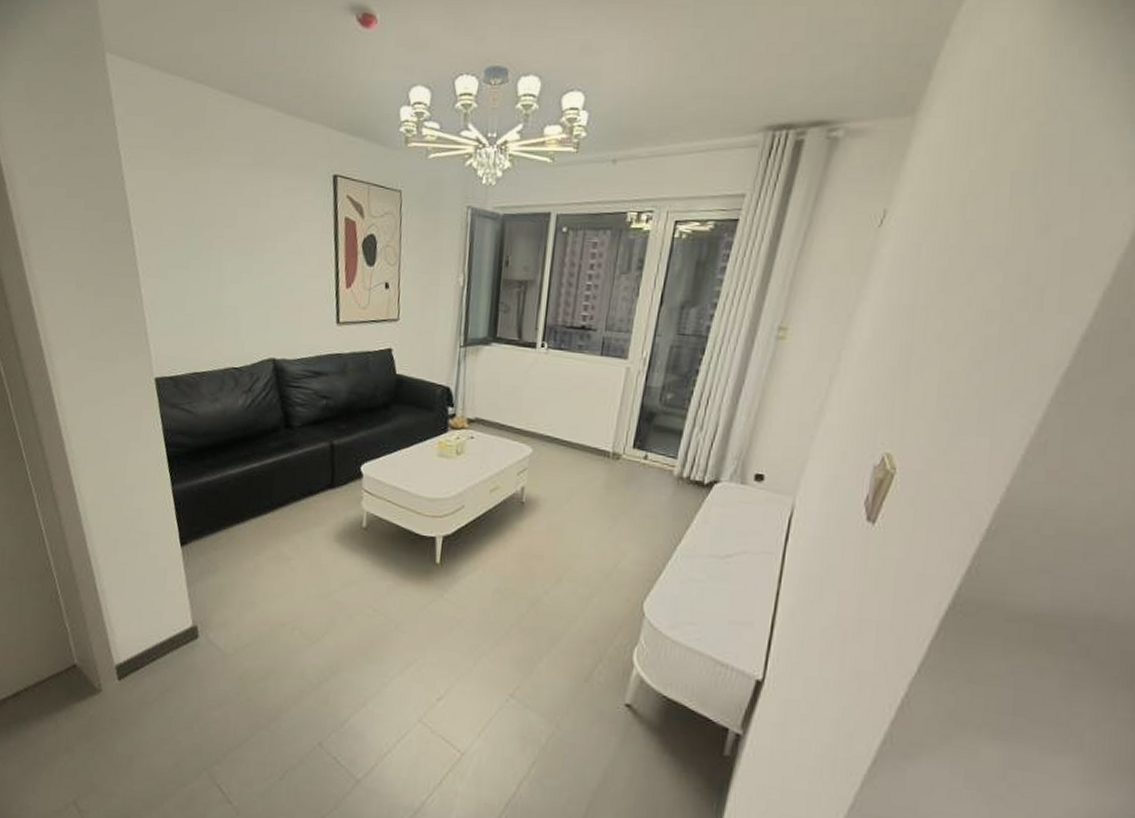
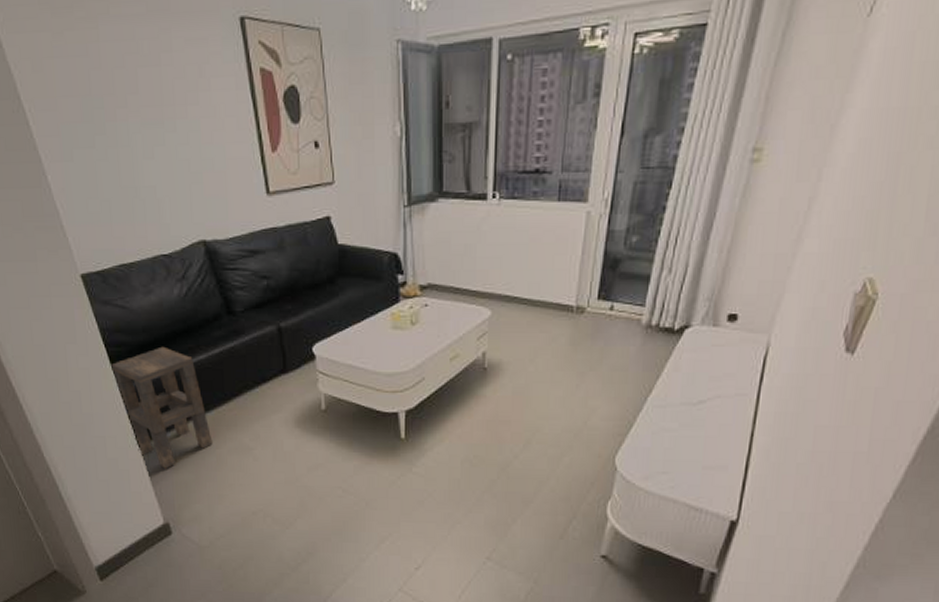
side table: none [167,451,253,571] -> present [110,346,213,469]

